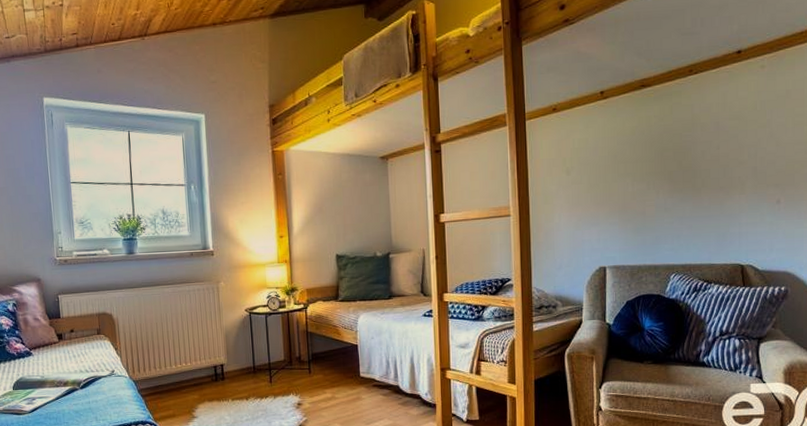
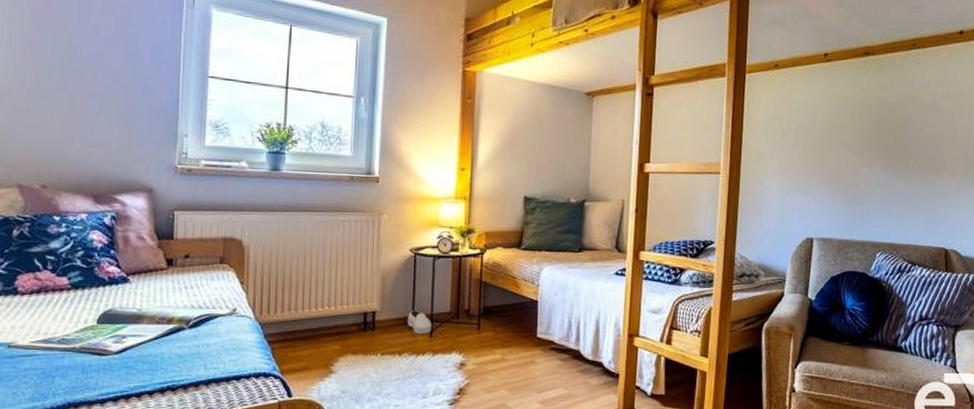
shoe: none [250,360,270,380] -> present [407,309,431,334]

